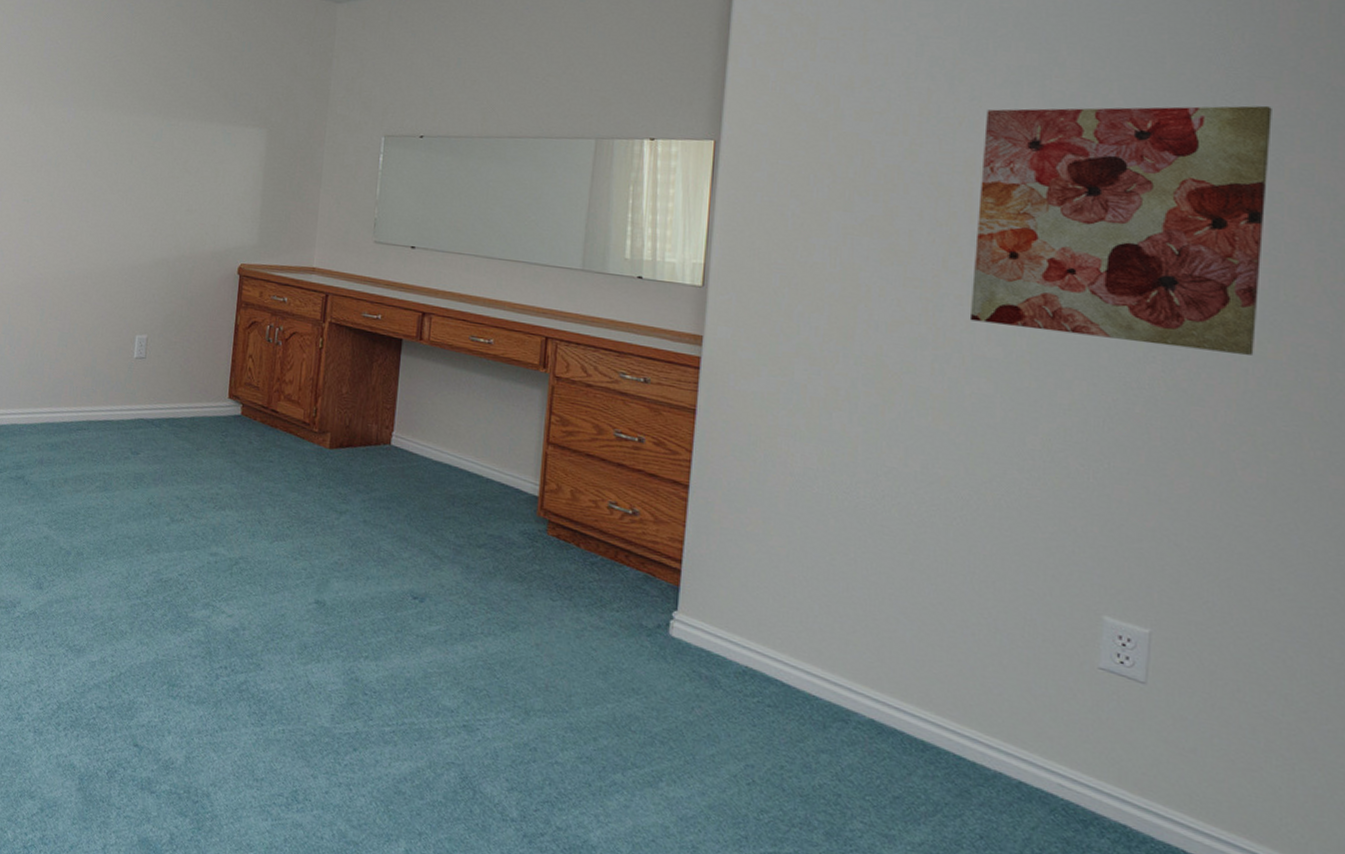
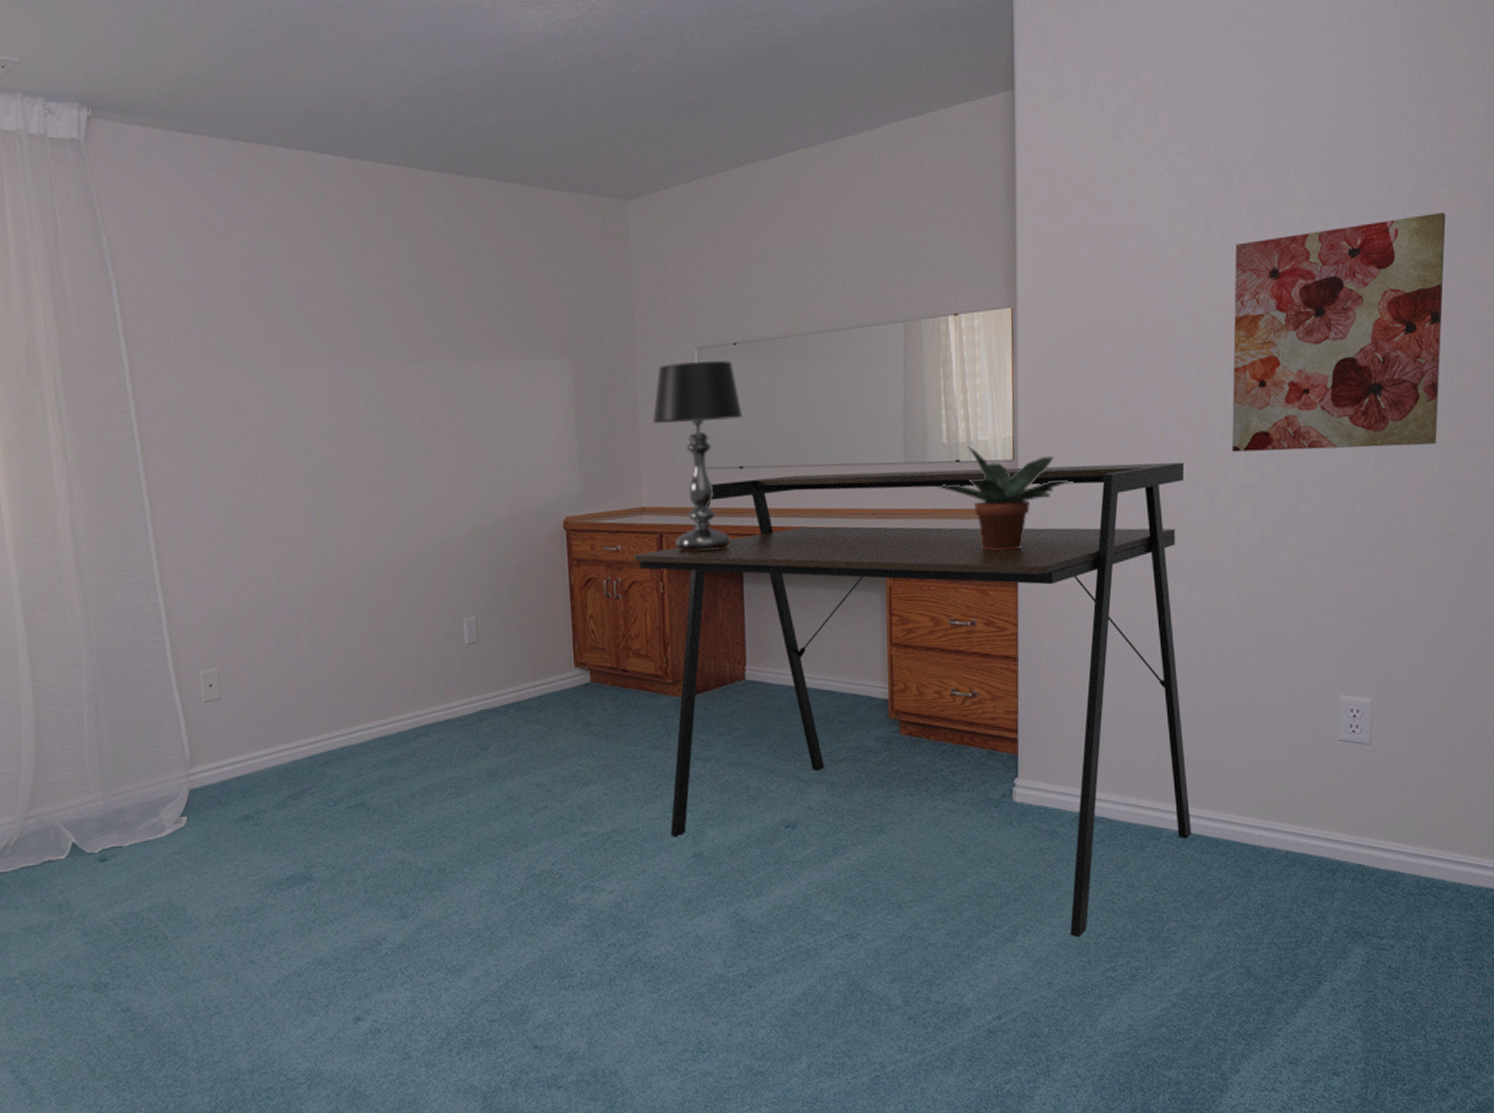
desk: none [296,257,908,807] -> present [634,462,1192,938]
table lamp: none [333,145,421,319] -> present [652,361,743,552]
potted plant: none [612,265,769,376] -> present [934,446,1072,551]

